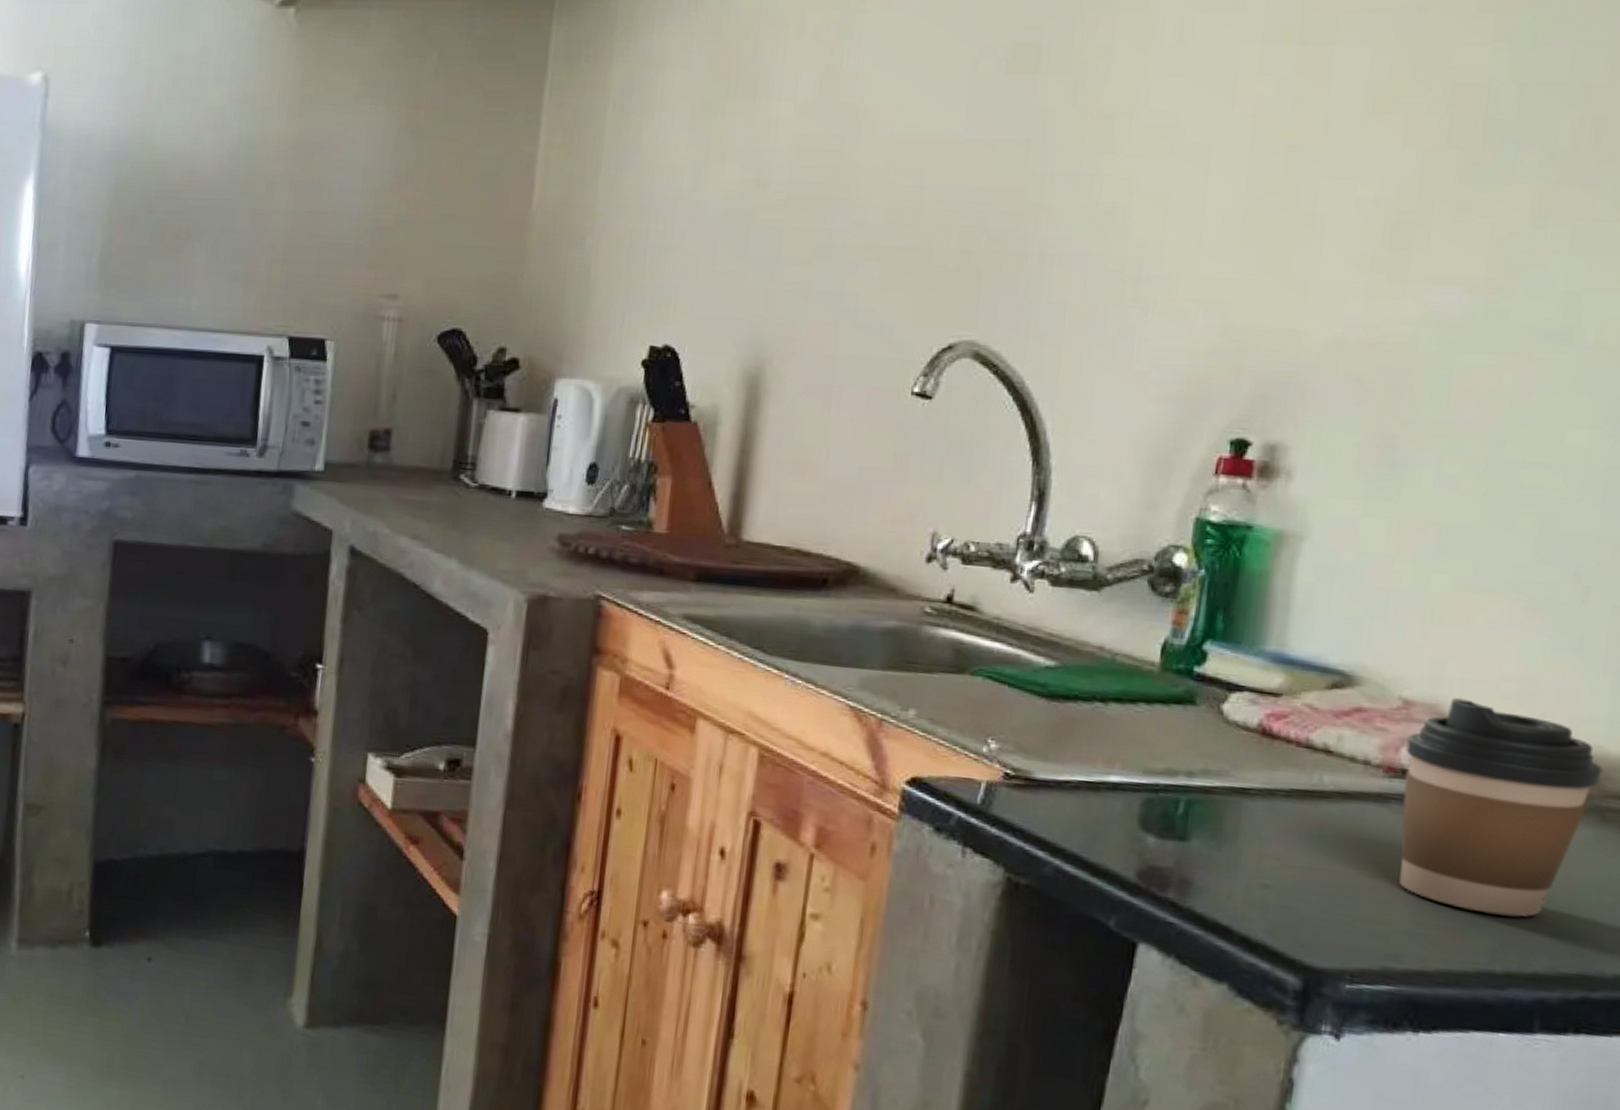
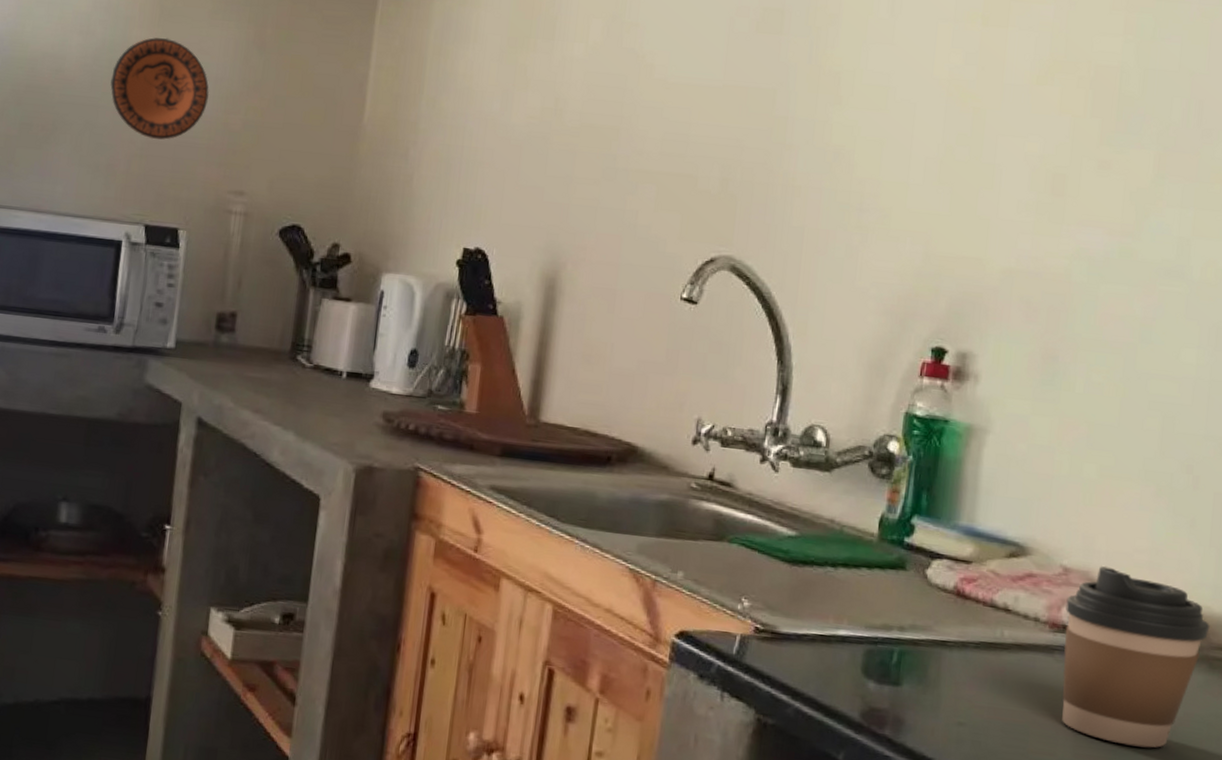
decorative plate: none [248,128,357,242] -> present [110,37,209,140]

